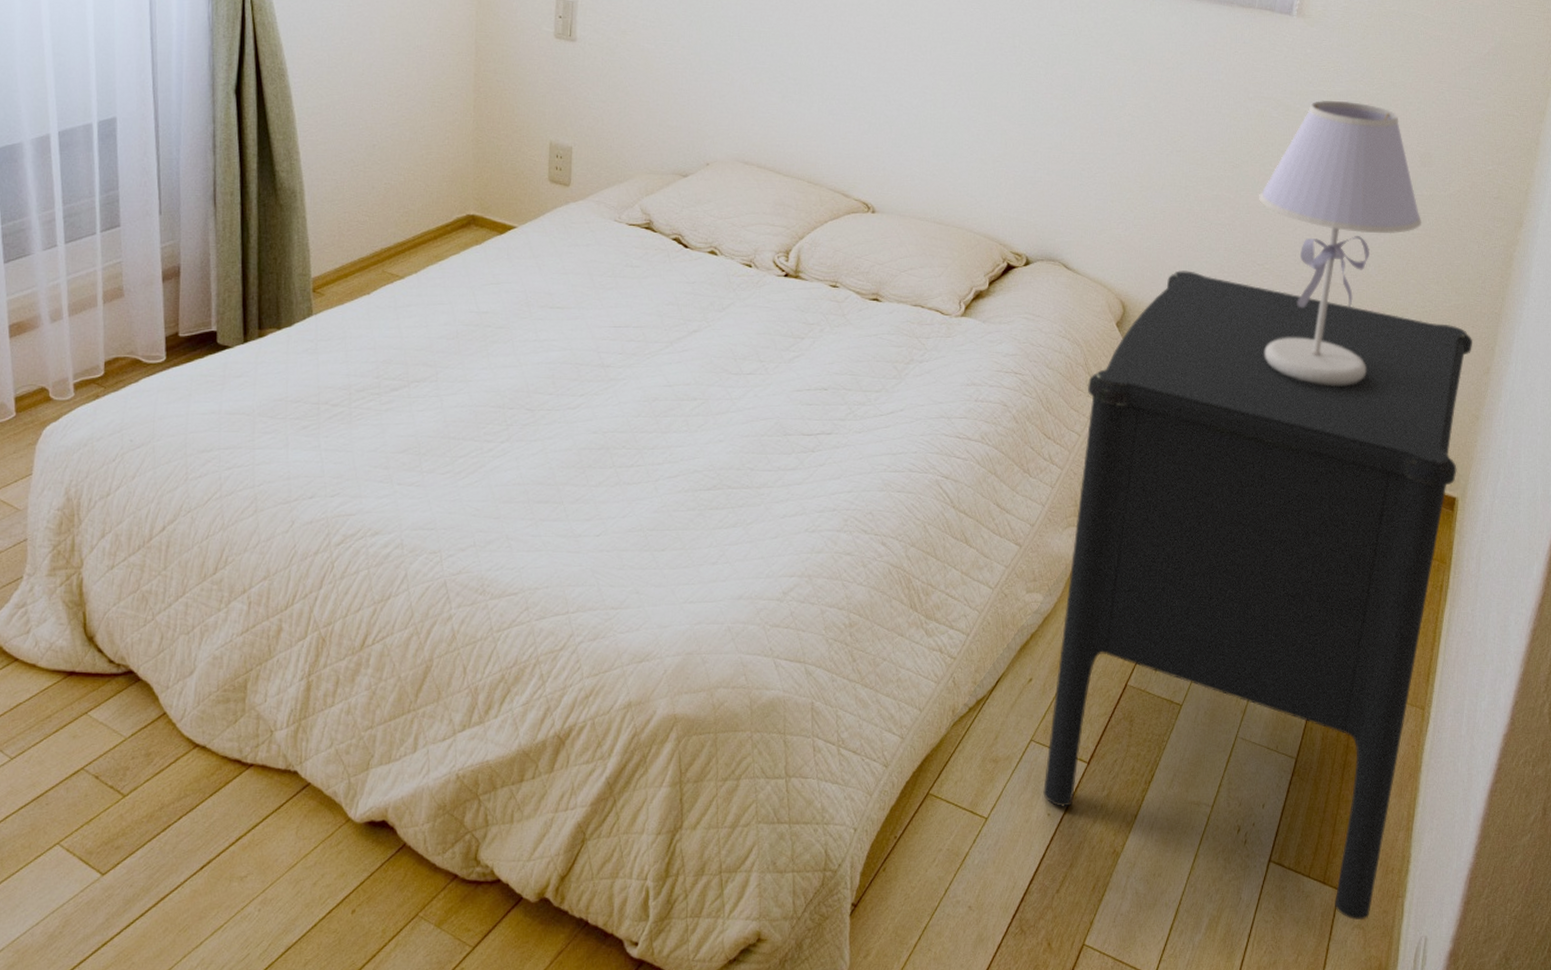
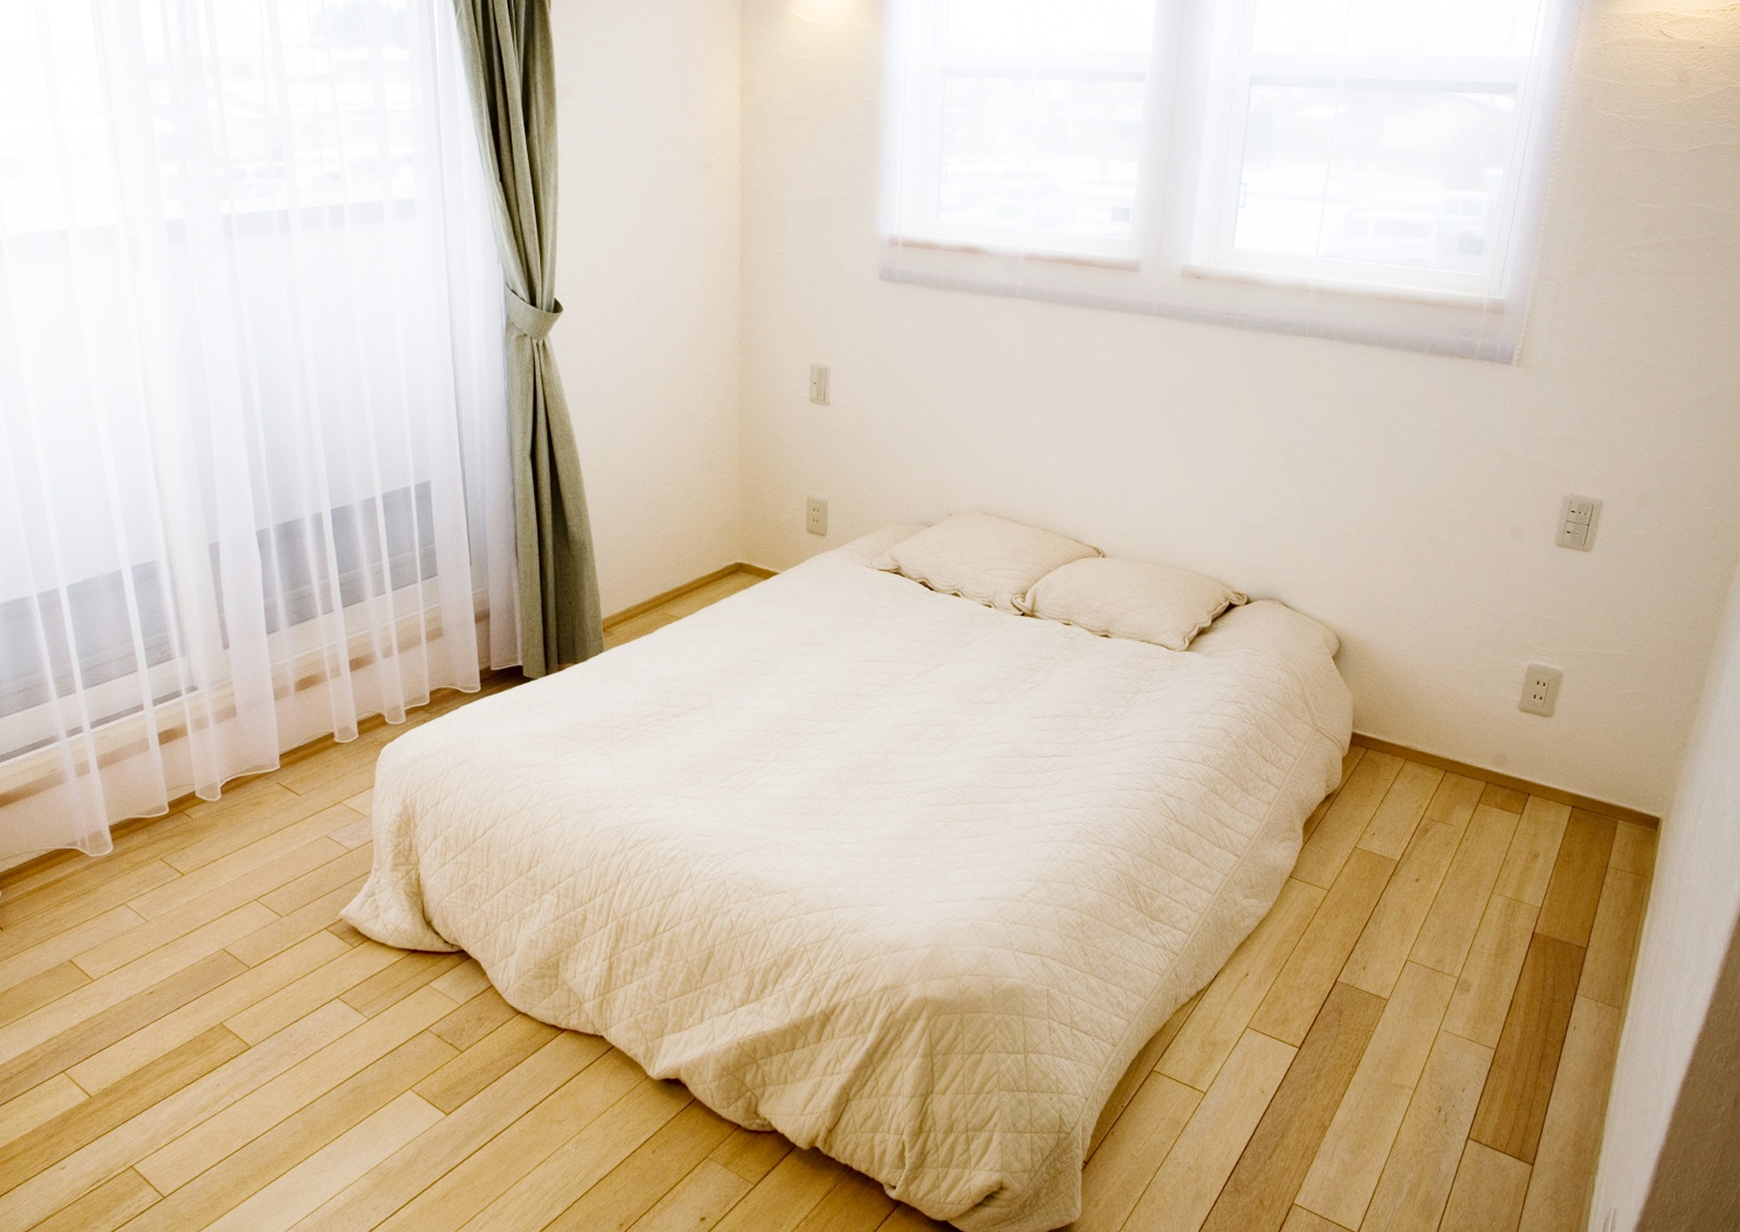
nightstand: present [1043,270,1473,921] -> none [1257,608,1683,1193]
table lamp: present [1259,100,1422,386] -> none [1474,445,1636,715]

